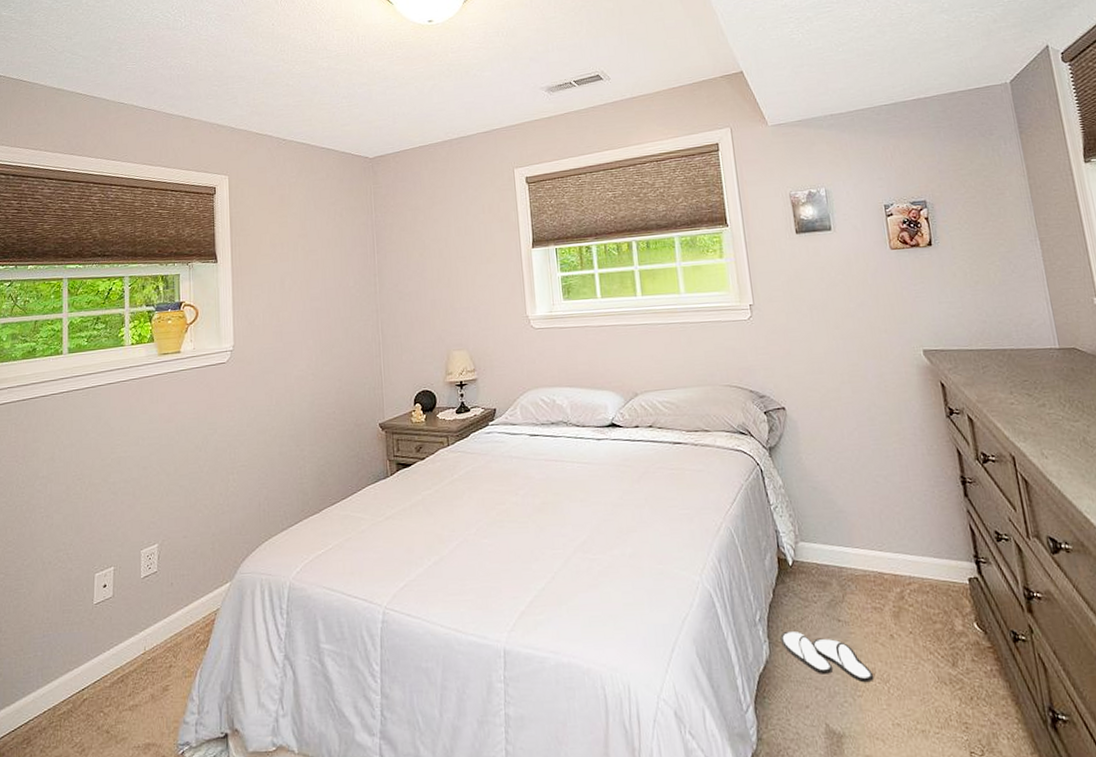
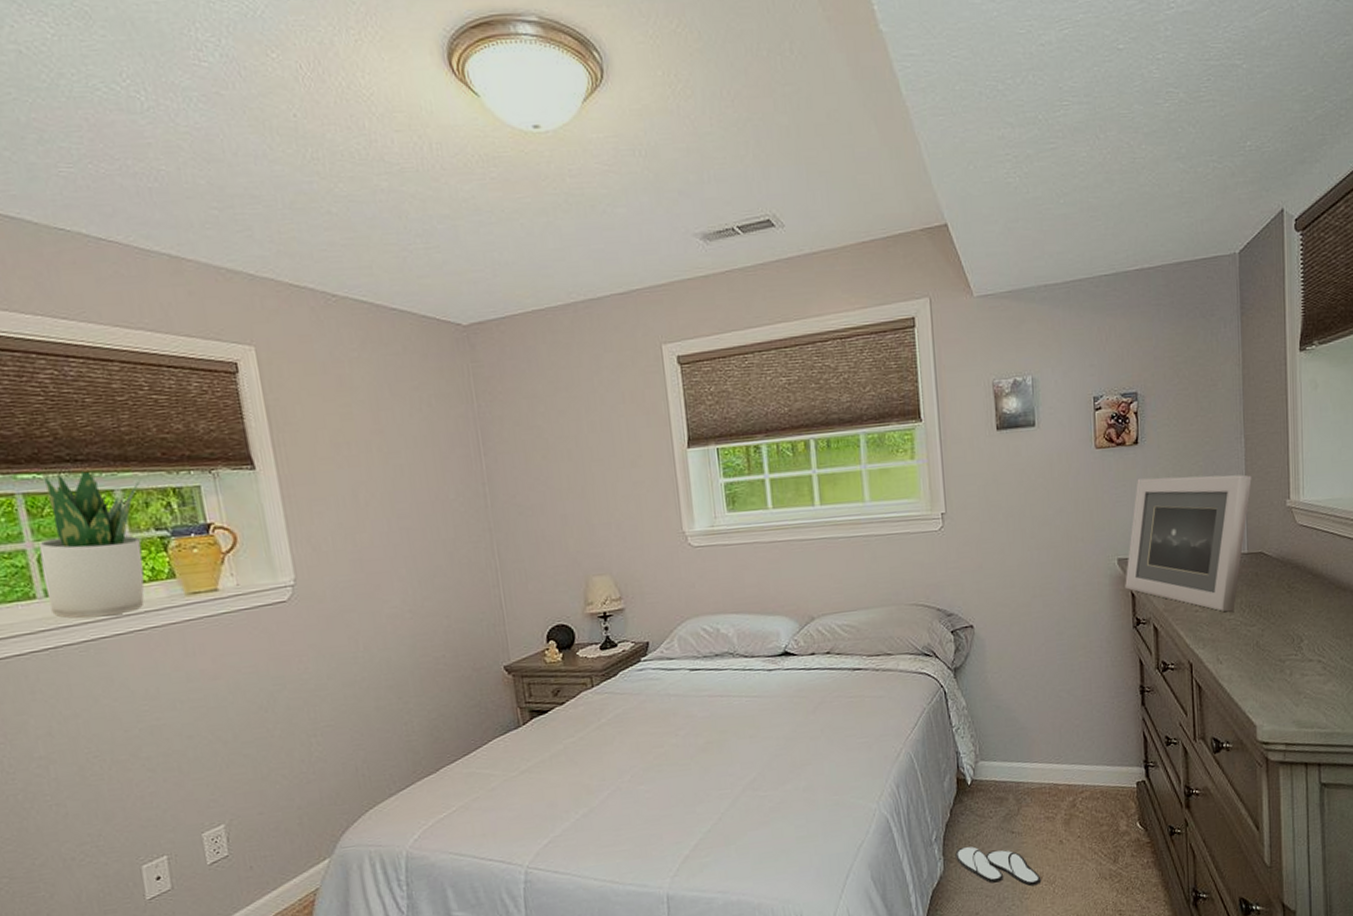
planter: none [69,262,142,371] -> present [38,469,145,619]
picture frame: none [933,274,1054,406] -> present [1125,474,1252,612]

